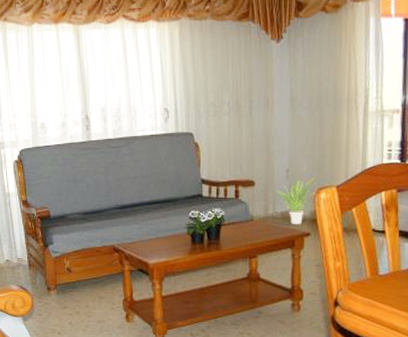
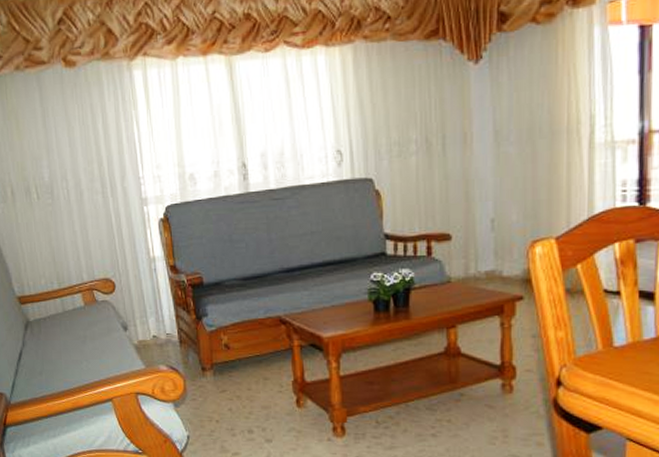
potted plant: present [275,176,316,224] -> none [477,226,529,286]

